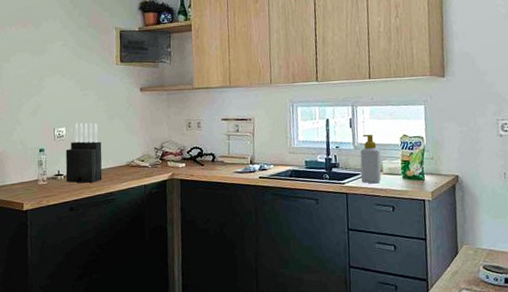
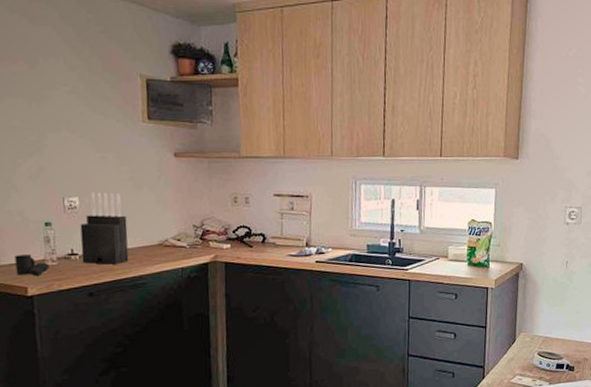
coffee mug: none [15,176,41,194] -> present [14,254,50,276]
soap bottle: present [360,134,382,184] -> none [425,217,447,271]

